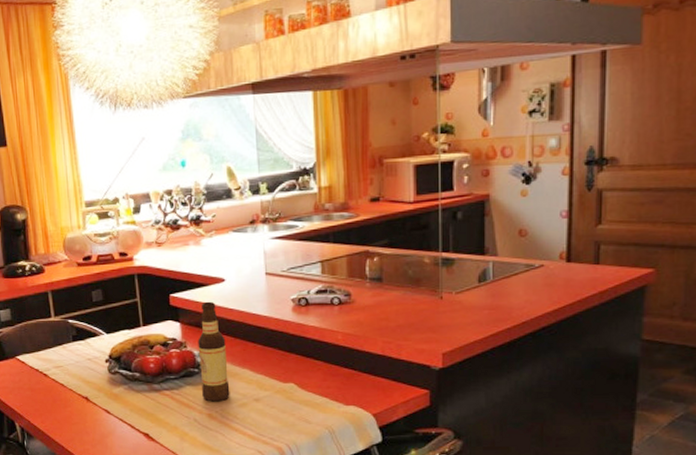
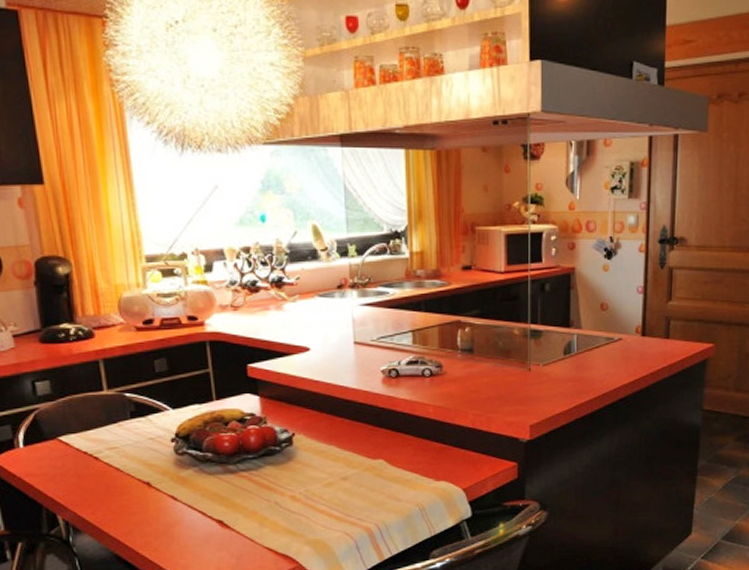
bottle: present [198,301,230,402] -> none [279,372,315,483]

